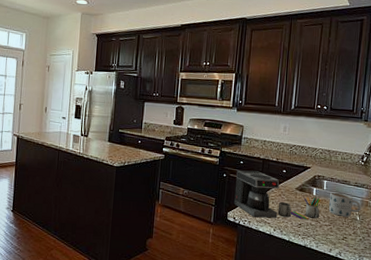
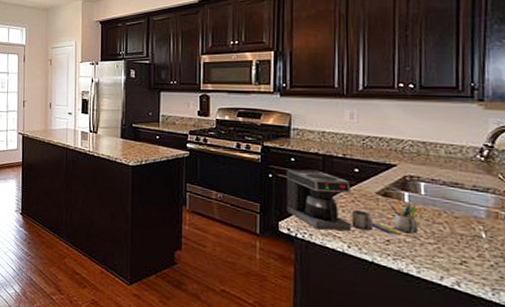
mug: present [328,192,362,217] -> none [431,198,488,233]

